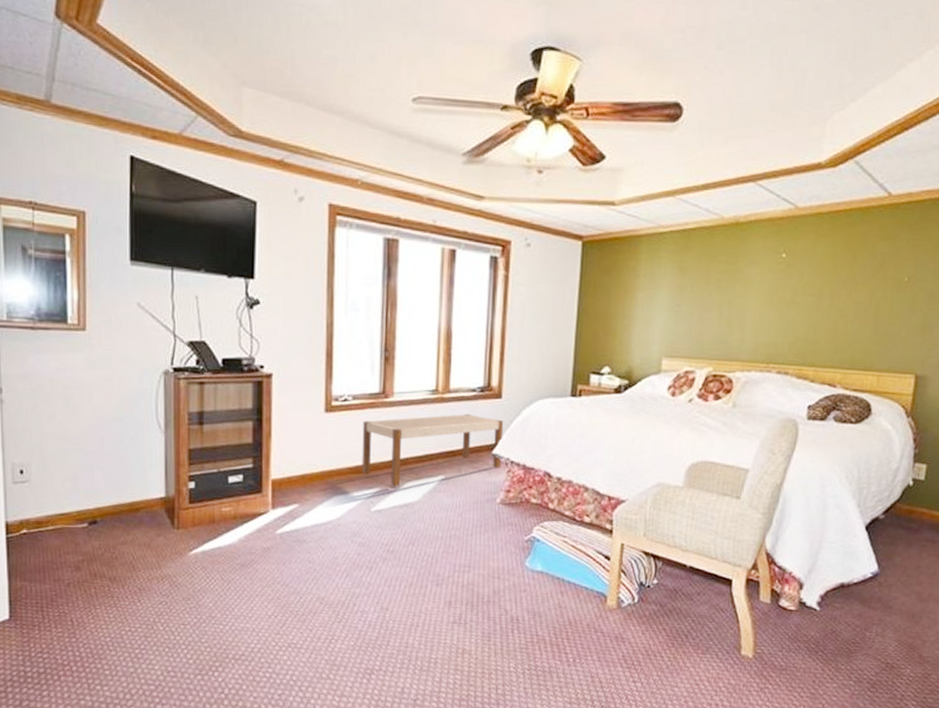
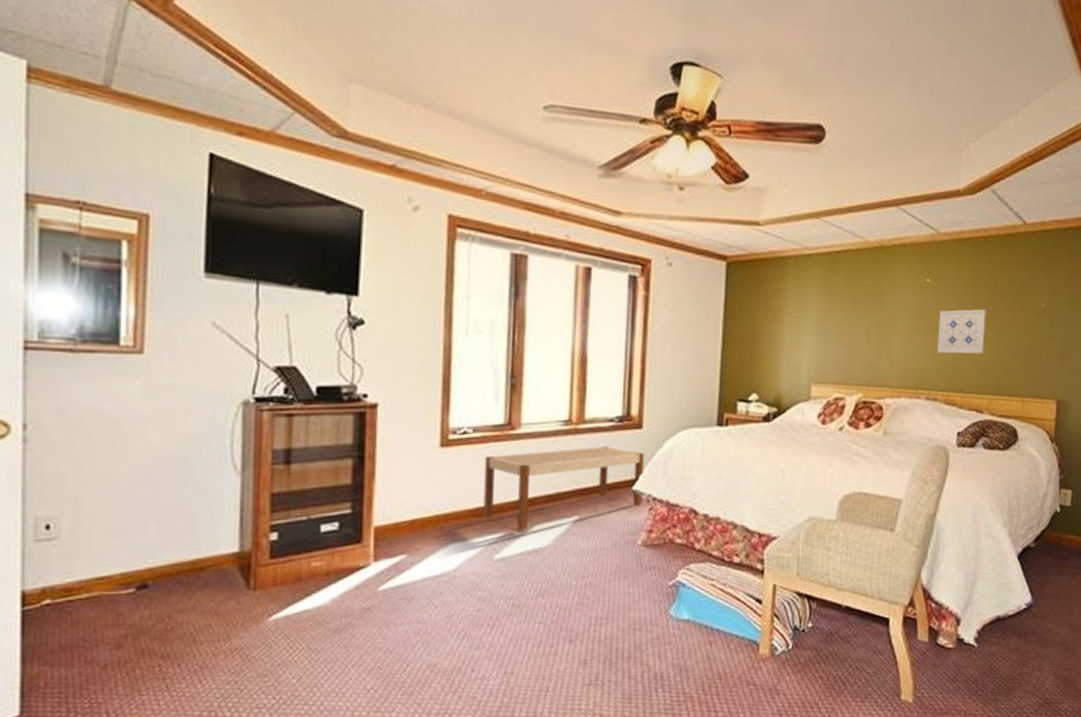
wall art: none [790,283,844,329] -> present [937,309,986,354]

